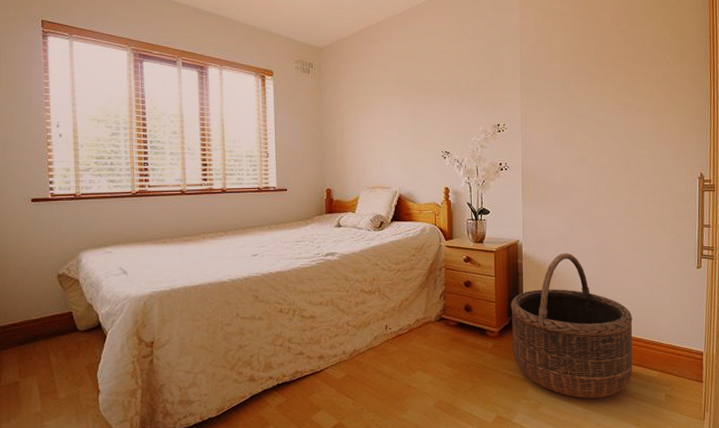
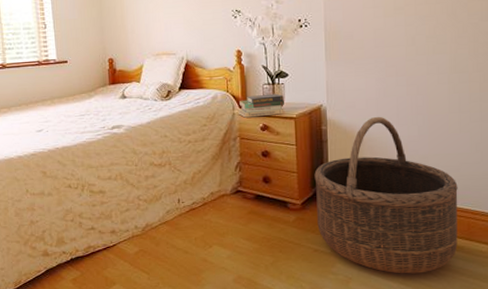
books: none [444,228,485,250] -> present [238,93,284,118]

